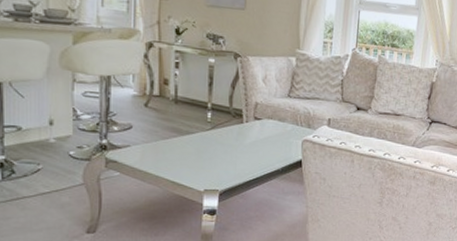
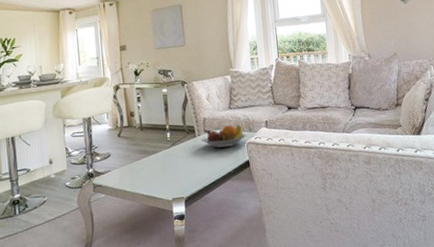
fruit bowl: none [248,116,304,141] -> present [201,124,247,148]

